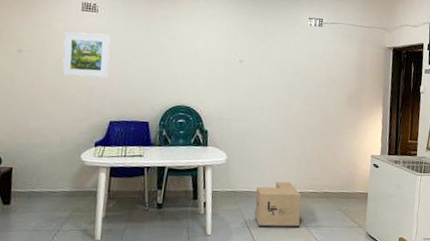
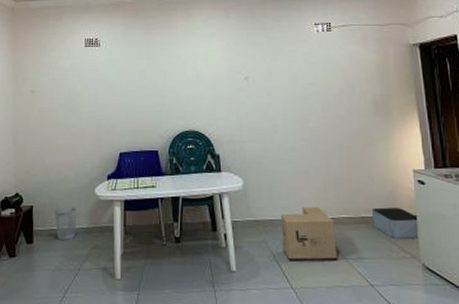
wastebasket: none [36,170,61,202] -> present [55,207,77,240]
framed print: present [62,32,111,79] -> none [71,66,115,112]
storage bin: none [332,185,369,212] -> present [371,207,418,239]

